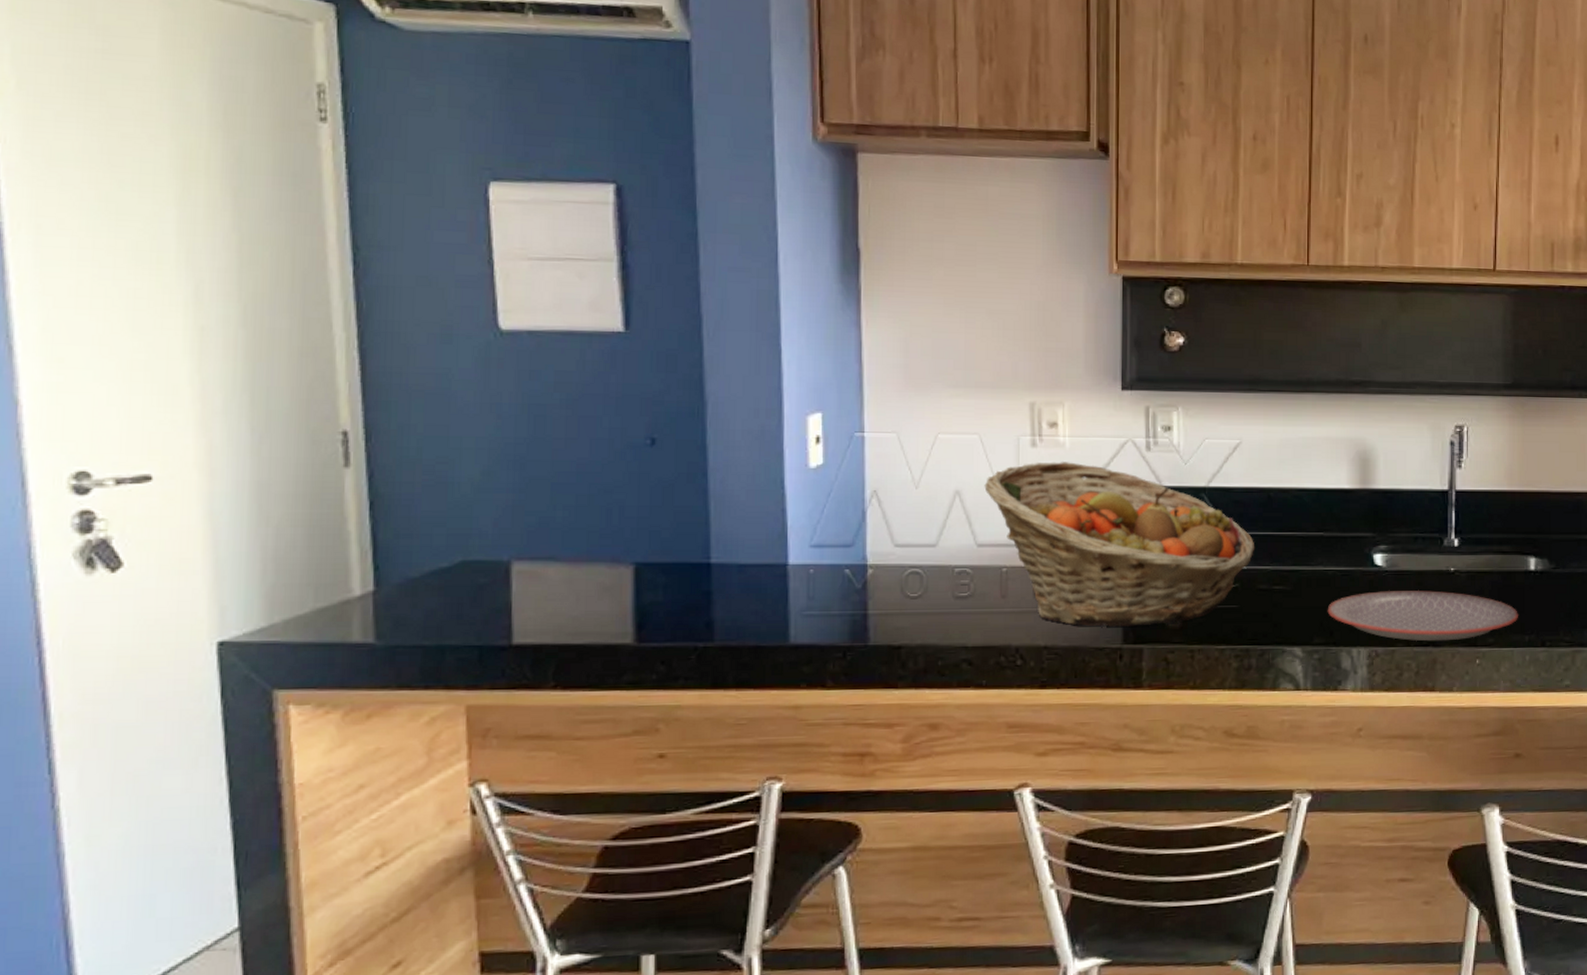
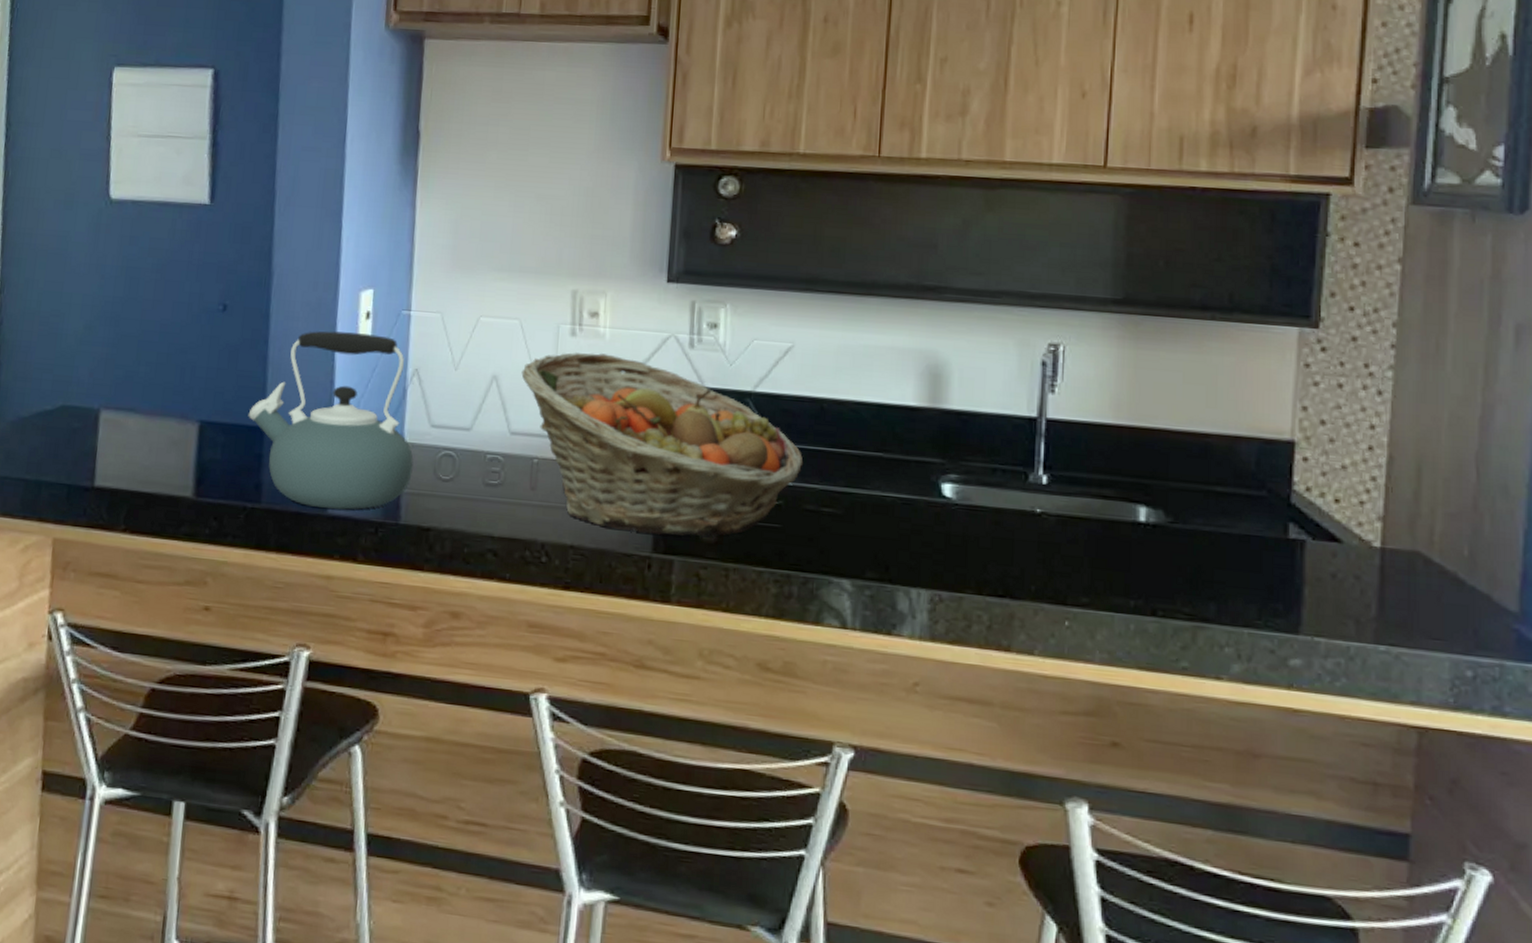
kettle: none [691,457,879,639] -> present [248,330,414,510]
plate: present [1327,590,1518,642] -> none [883,526,1122,595]

